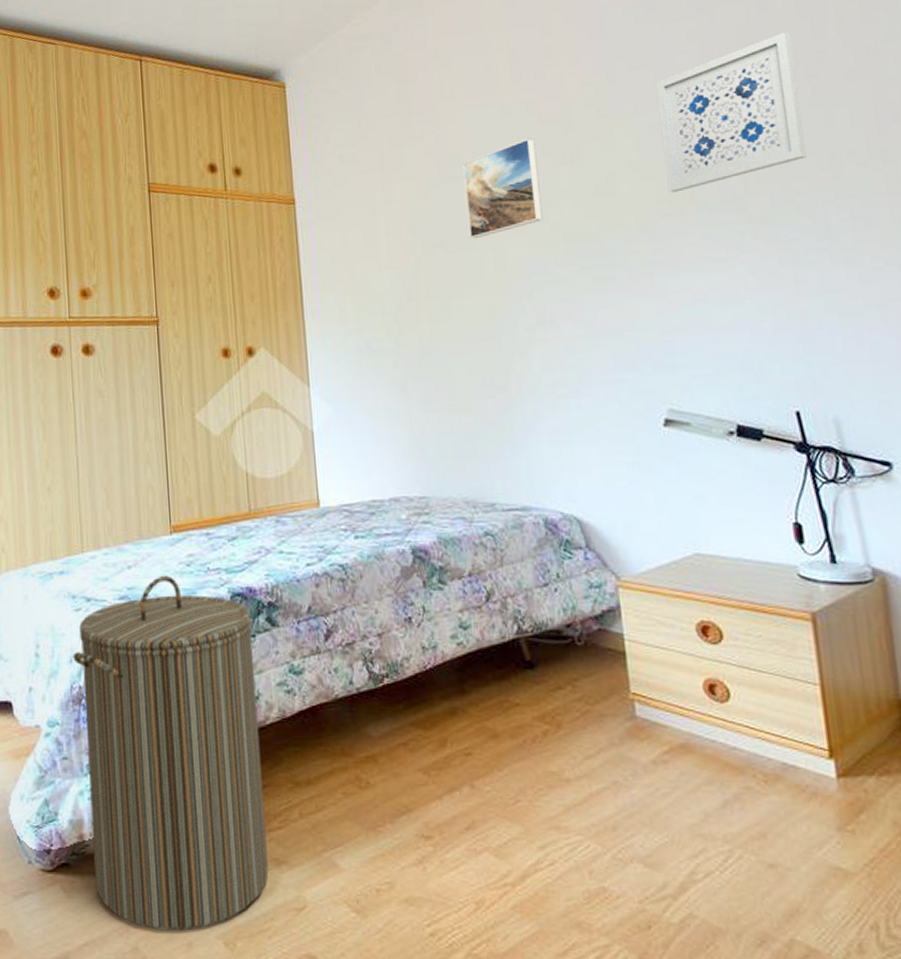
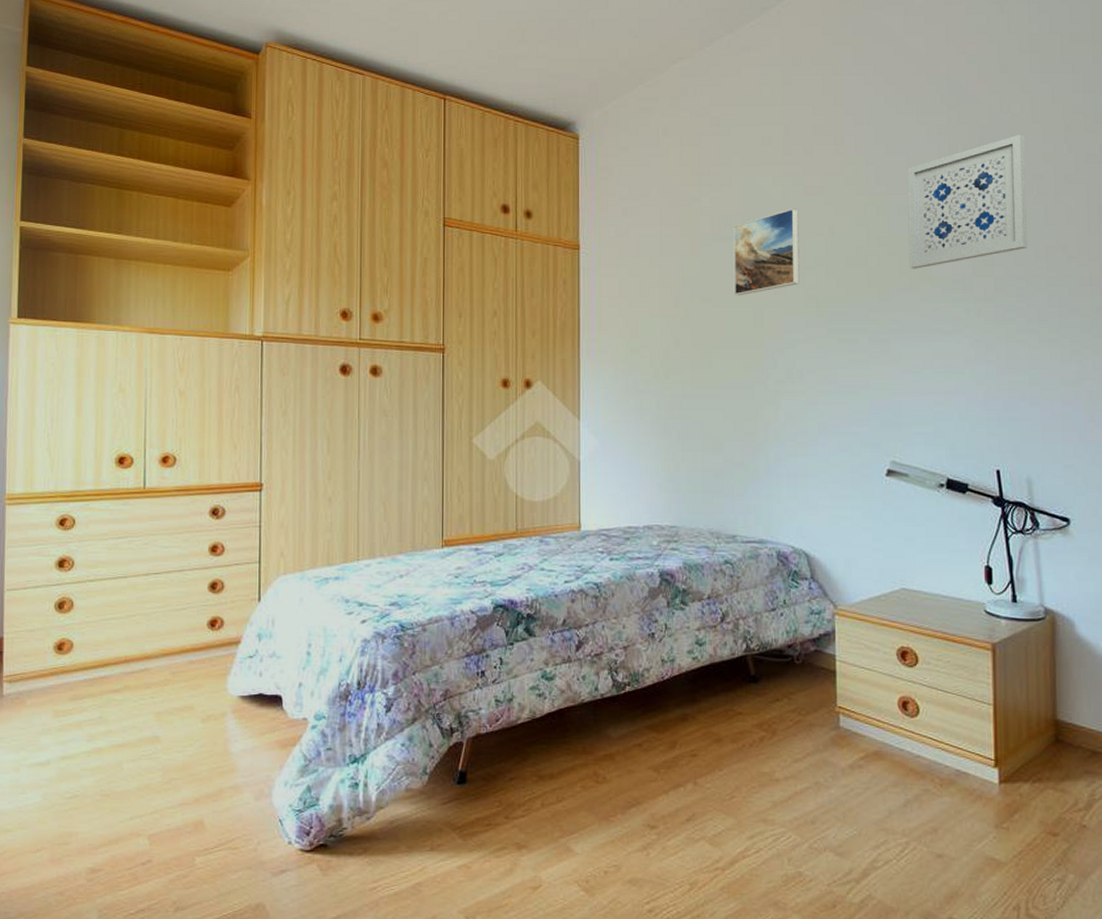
laundry hamper: present [73,575,269,931] -> none [342,585,511,906]

